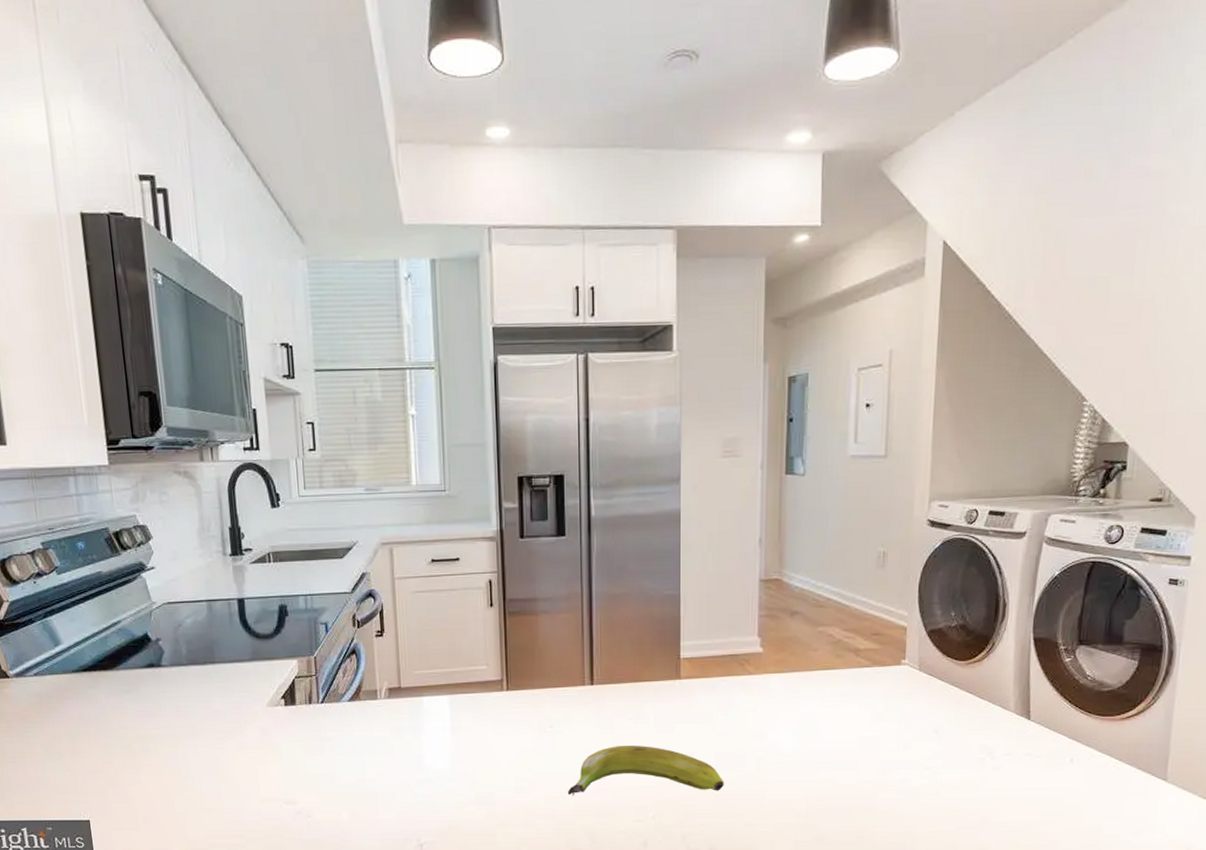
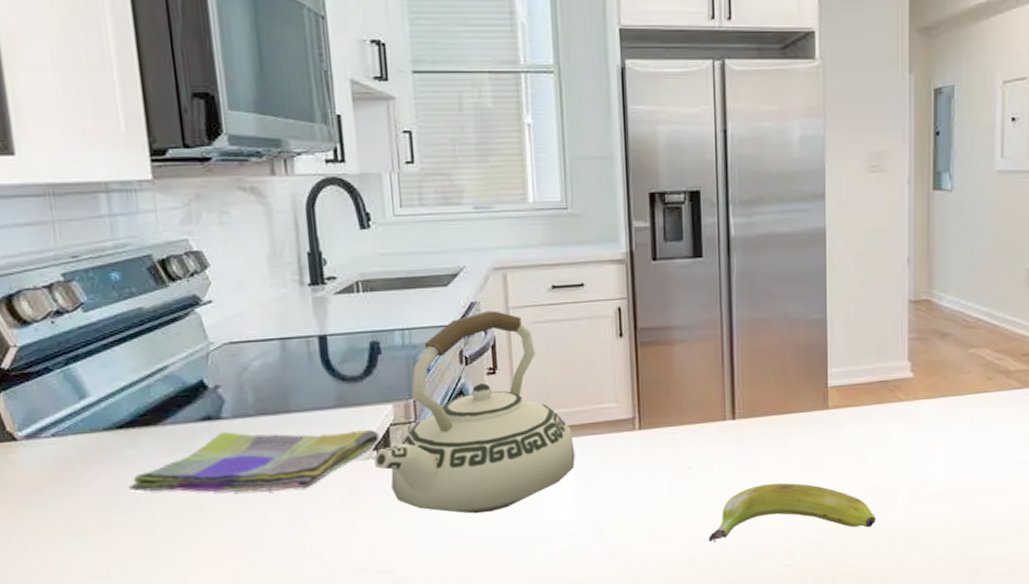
dish towel: none [91,677,287,730] -> present [129,429,380,493]
teakettle: none [282,581,451,758] -> present [374,311,576,514]

